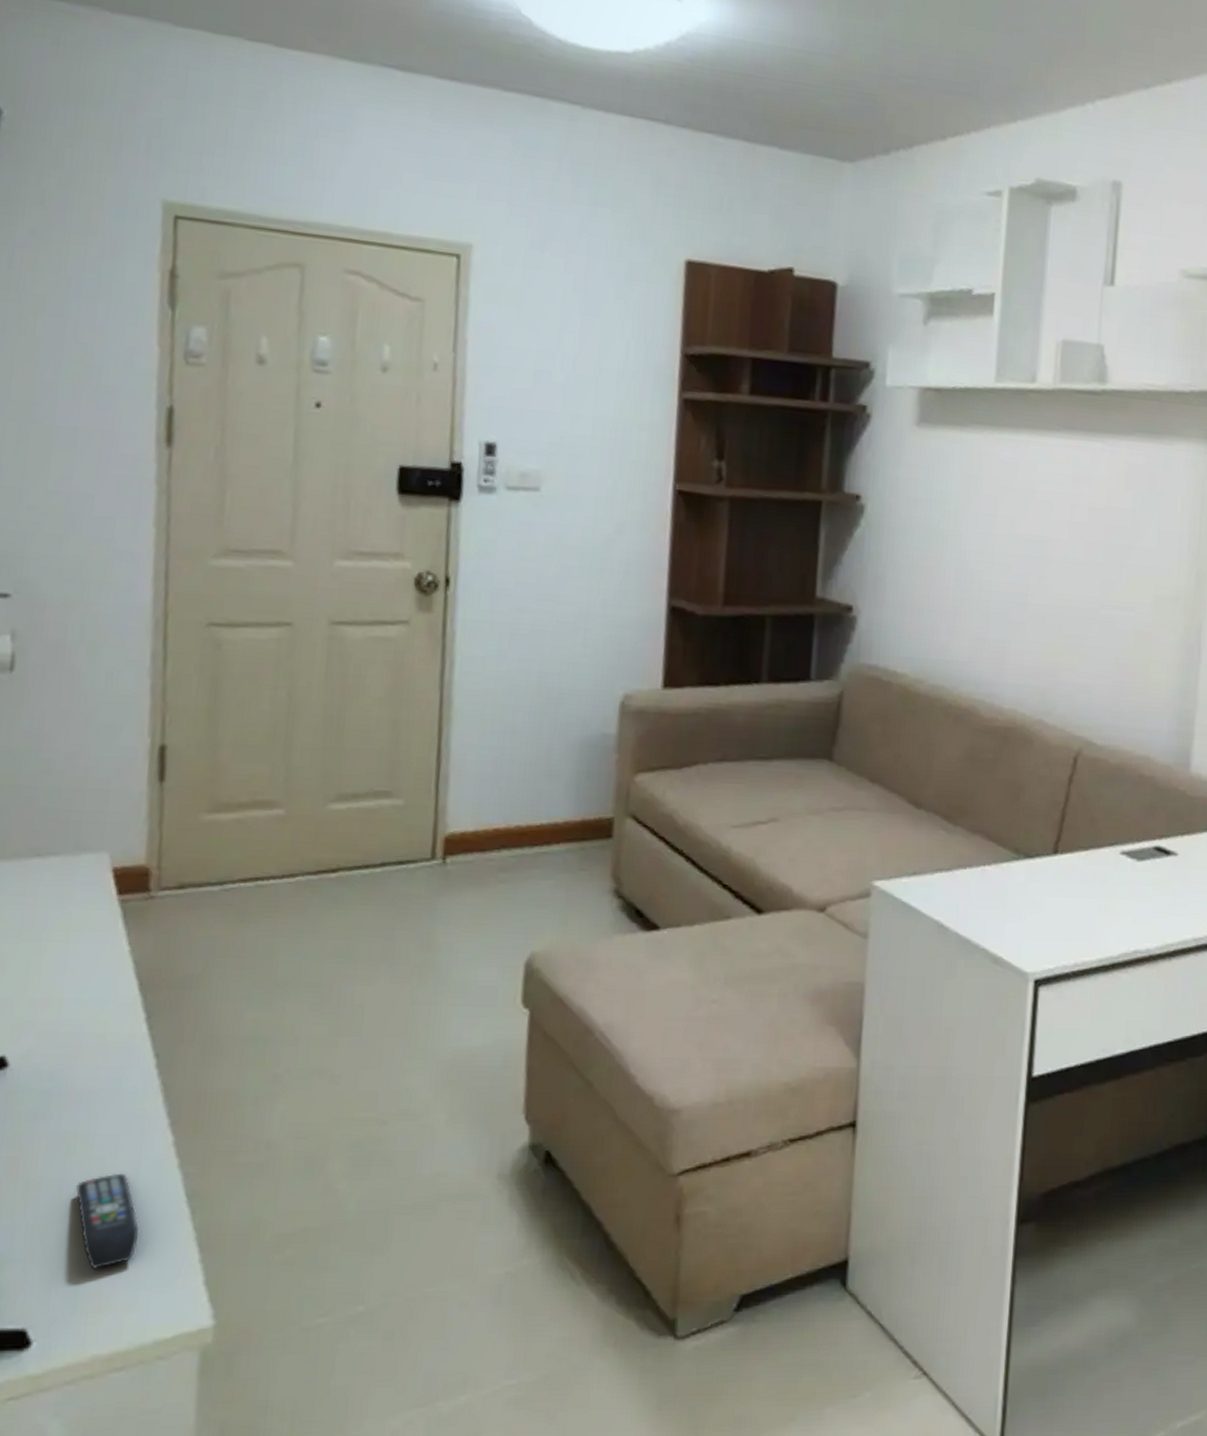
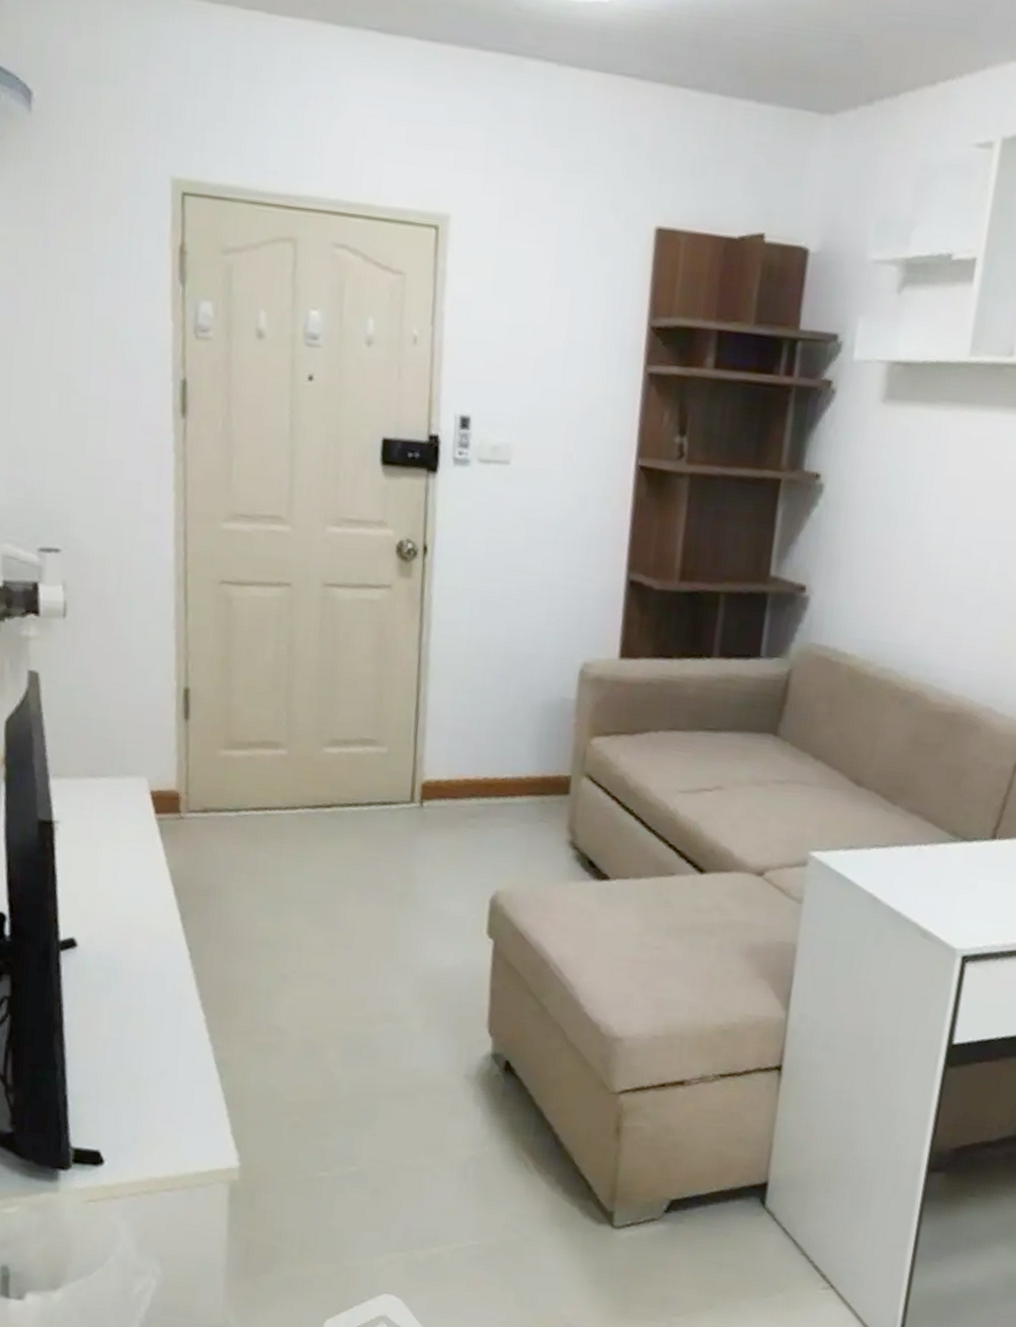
remote control: present [75,1174,140,1269] -> none [131,1039,181,1112]

